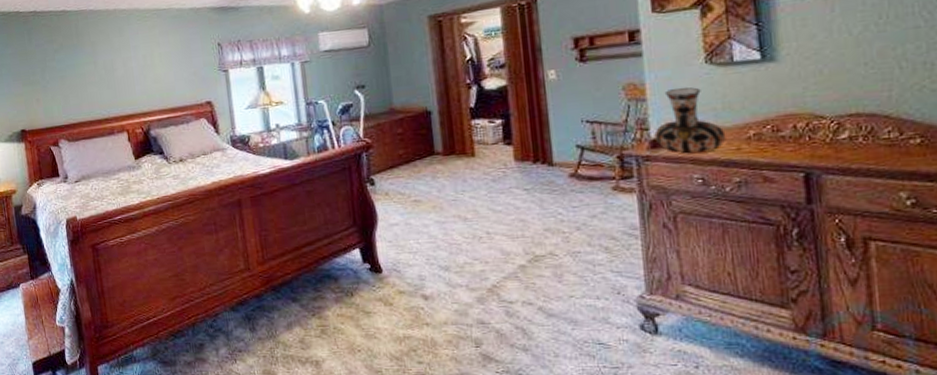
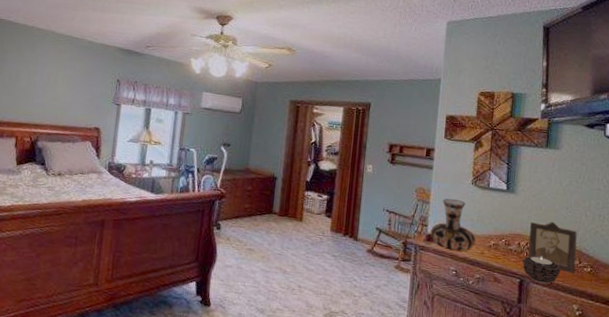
candle: none [803,137,870,173] -> present [522,256,561,284]
photo frame: none [808,86,895,151] -> present [528,221,577,273]

